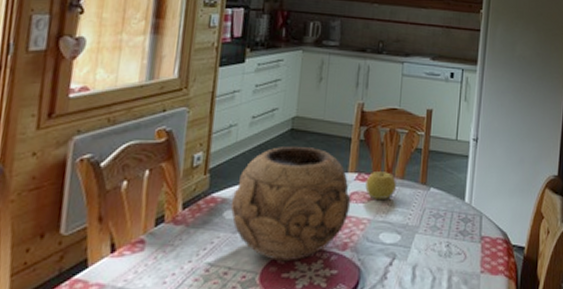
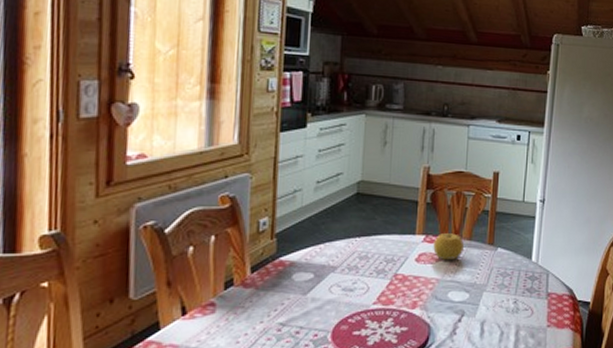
decorative bowl: present [230,145,351,261] -> none [299,209,419,320]

